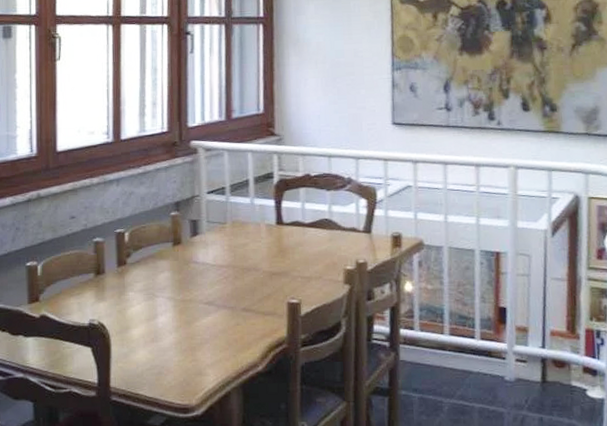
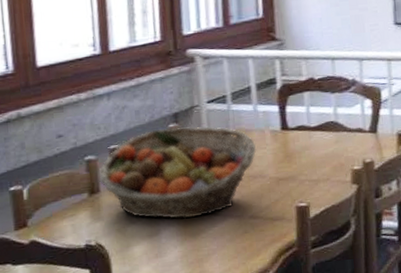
fruit basket: none [105,216,252,306] -> present [99,127,257,219]

